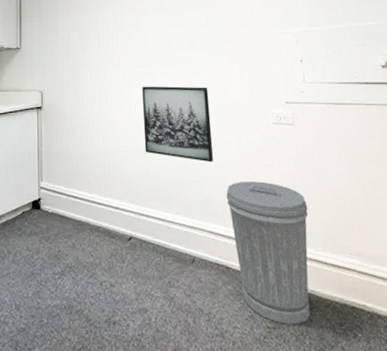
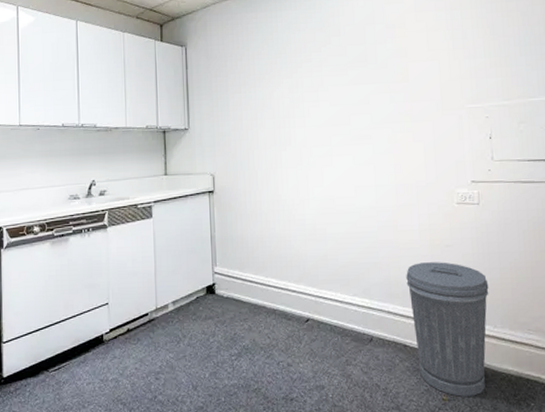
wall art: present [142,86,214,163] -> none [320,166,395,245]

